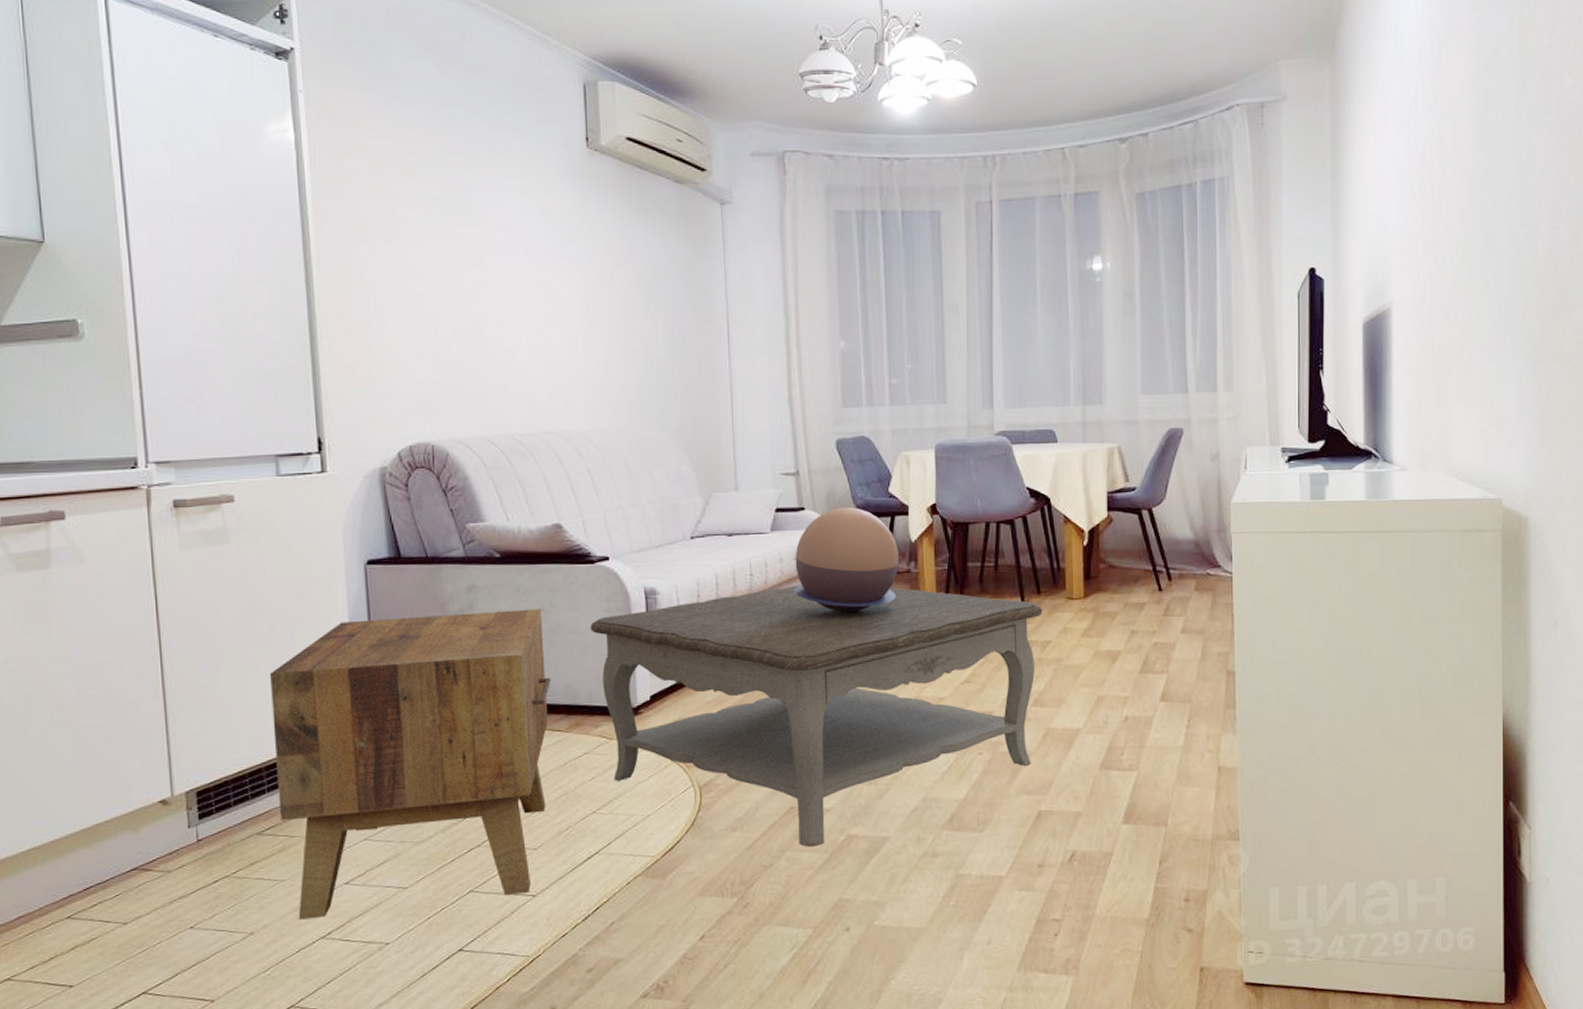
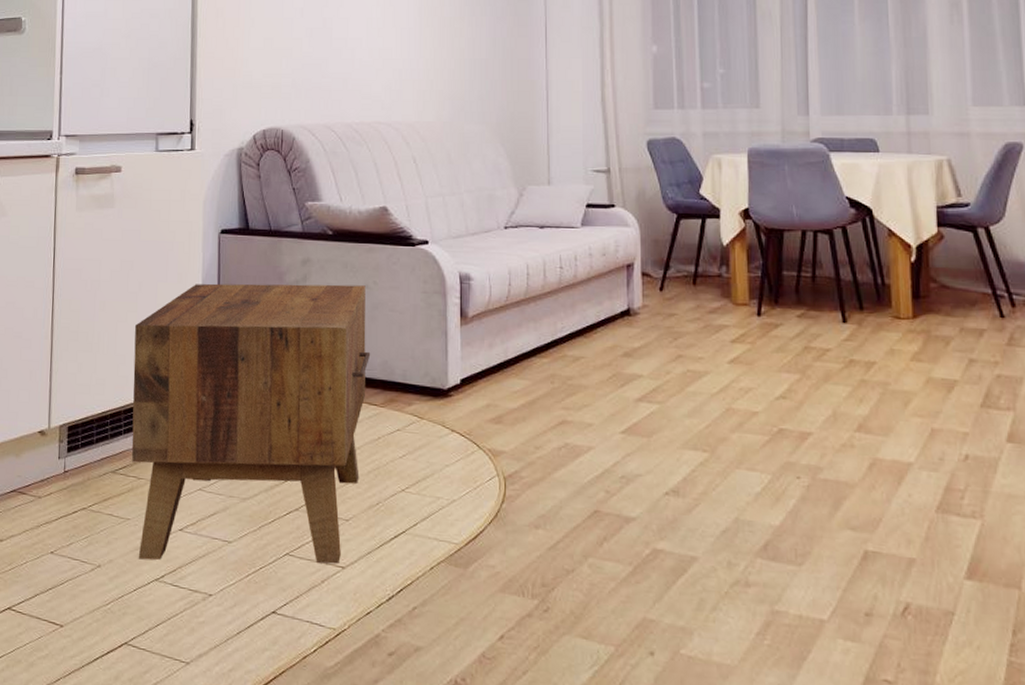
coffee table: present [590,585,1043,847] -> none [408,281,866,557]
decorative bowl: present [793,507,899,613] -> none [602,207,710,314]

